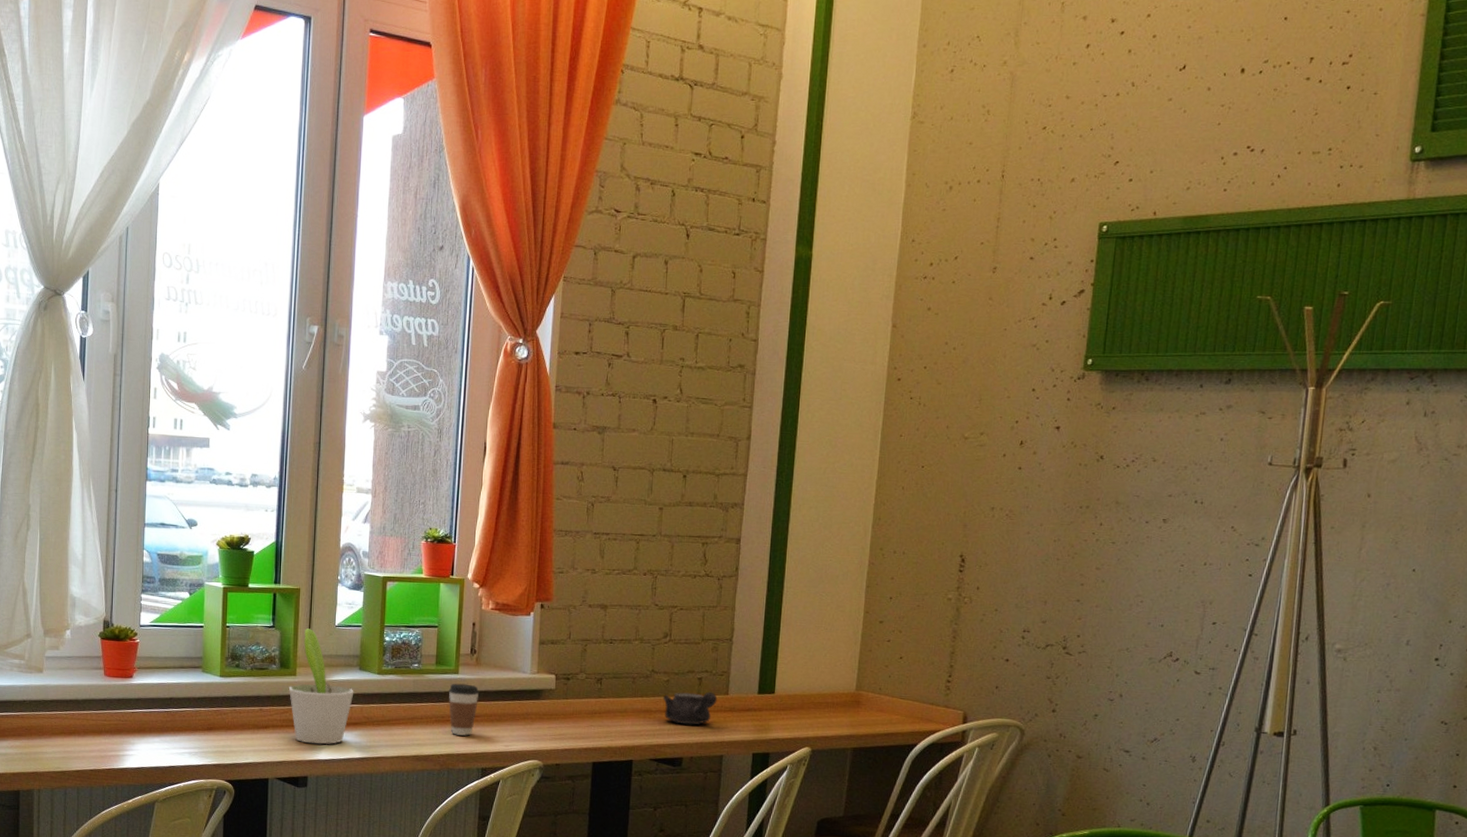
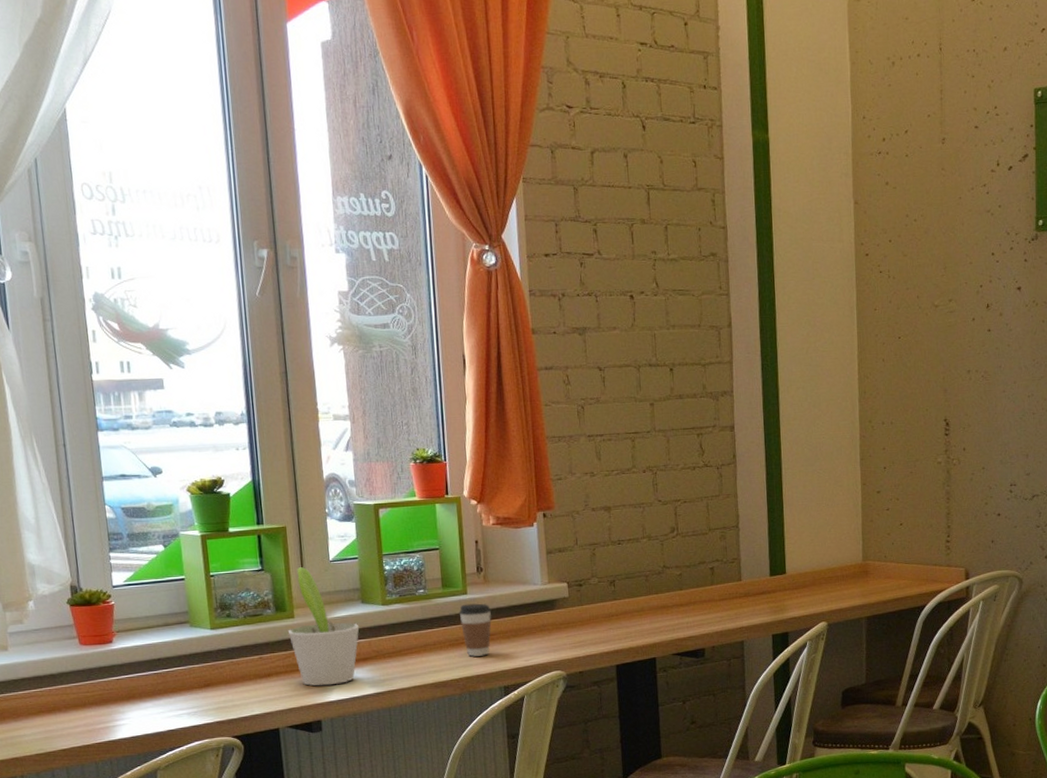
teapot: present [662,691,718,725] -> none [677,580,732,616]

